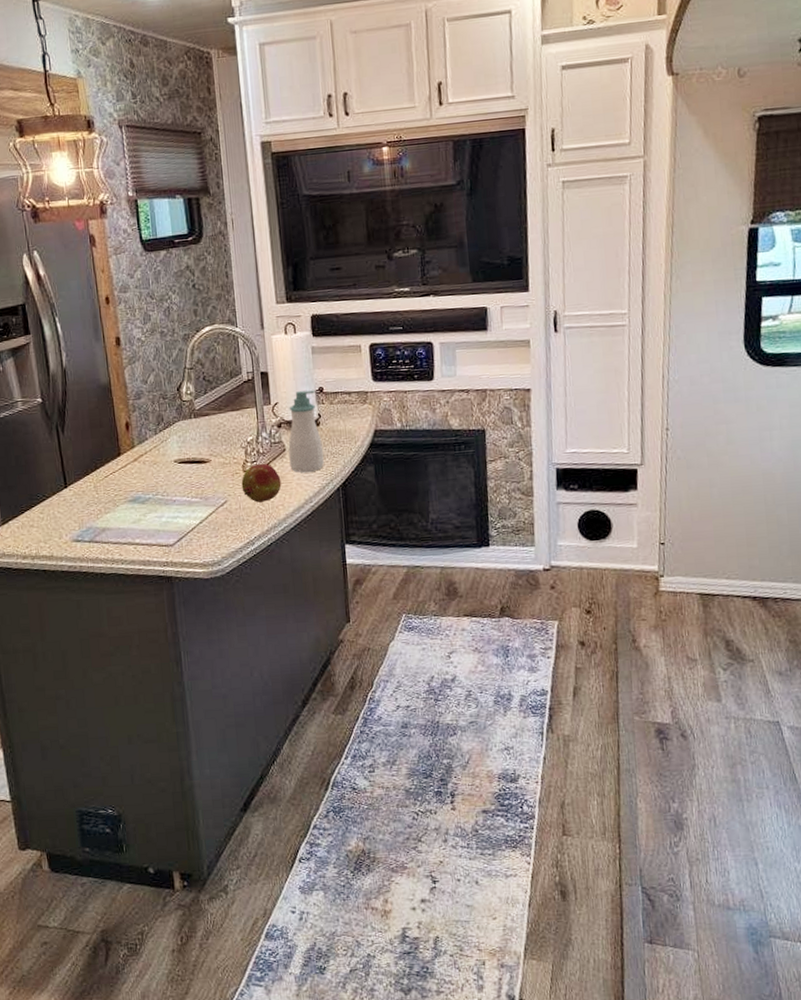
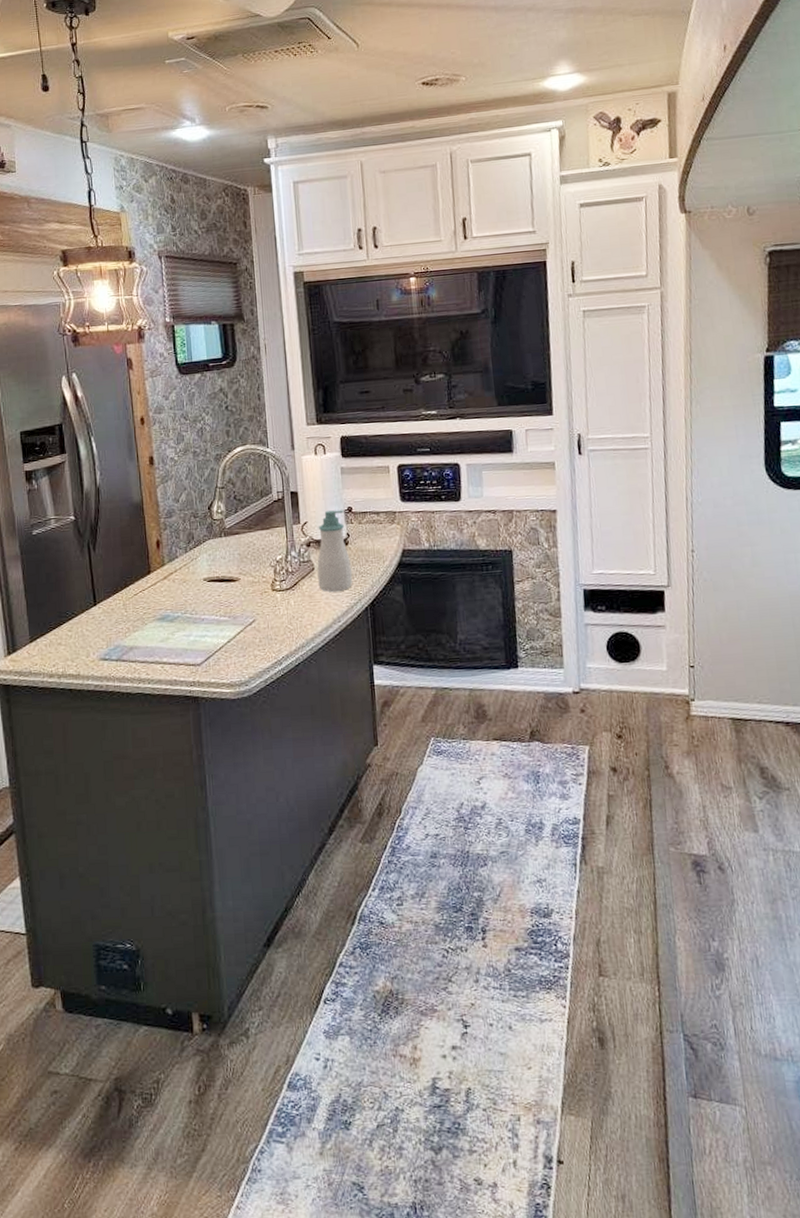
fruit: present [241,463,282,503] -> none [270,582,310,622]

